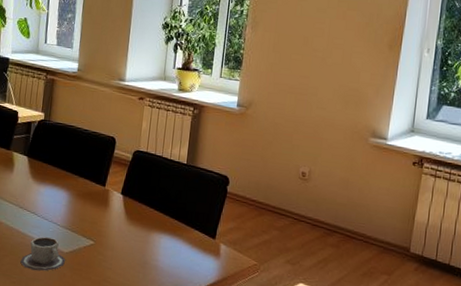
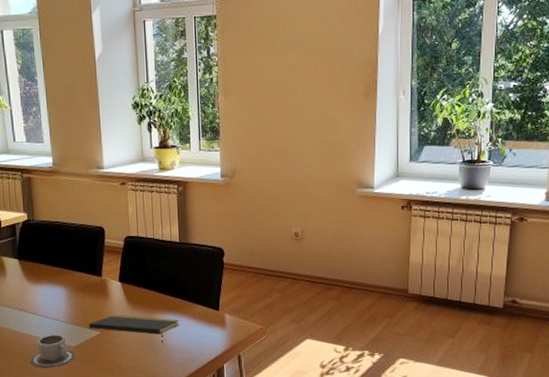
notepad: none [83,226,174,264] -> present [88,314,179,344]

